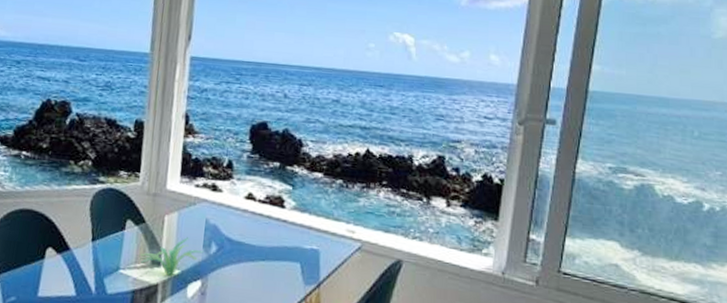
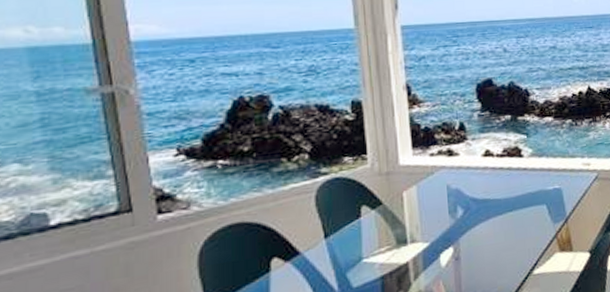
plant: present [139,237,204,276] -> none [382,208,450,252]

